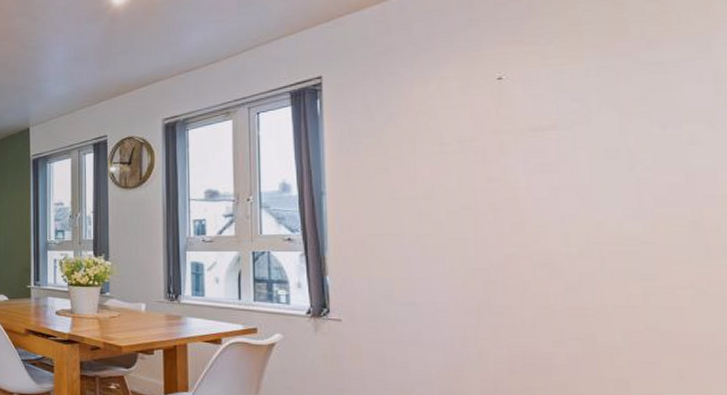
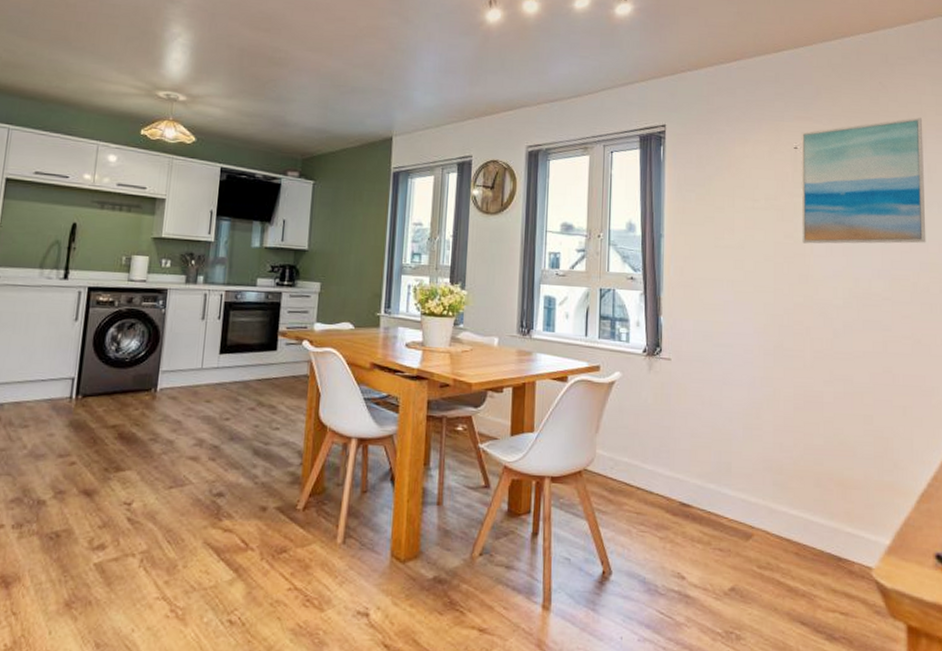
wall art: none [507,15,714,187] -> present [801,117,926,244]

